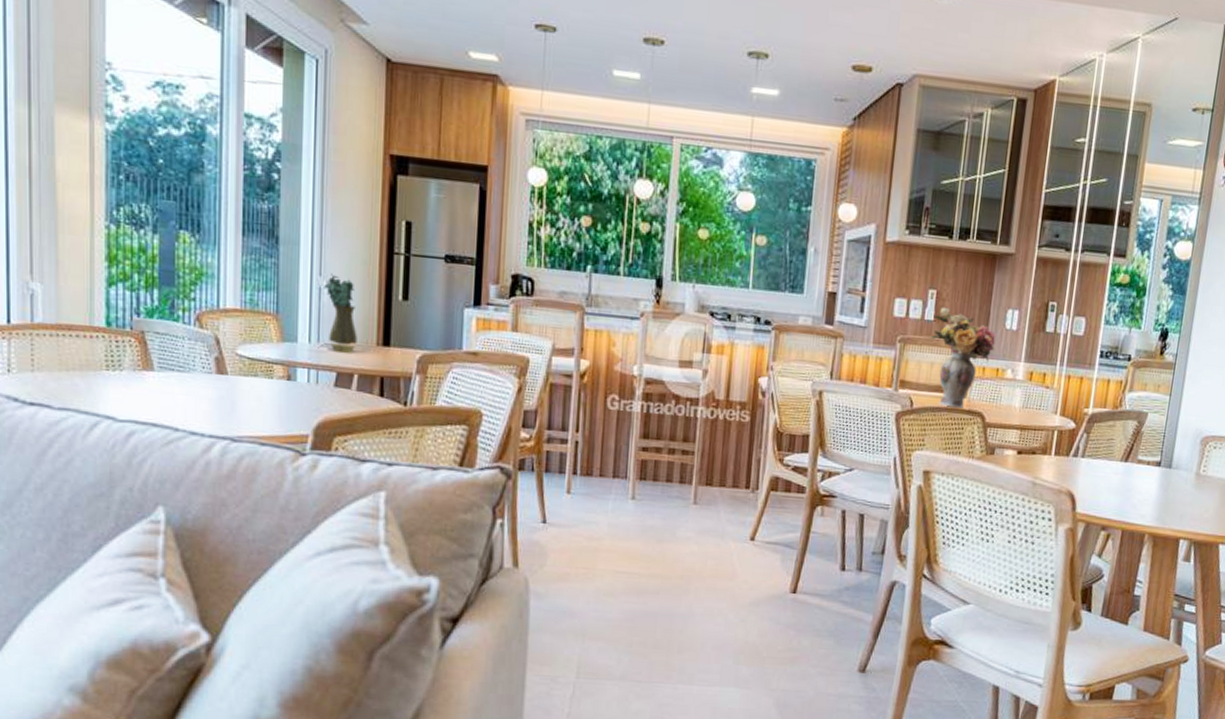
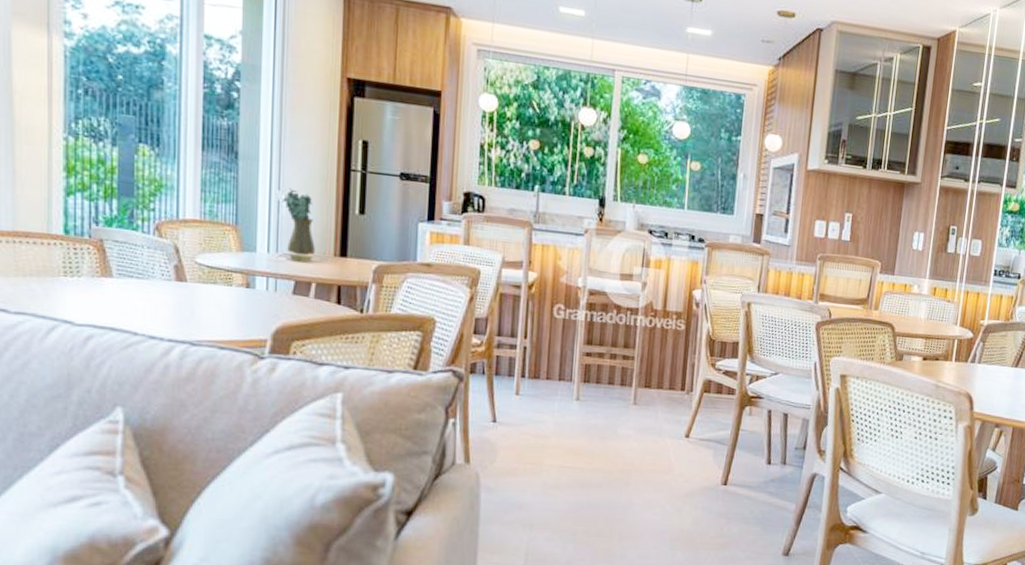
flower arrangement: present [928,306,996,408] -> none [845,228,904,319]

